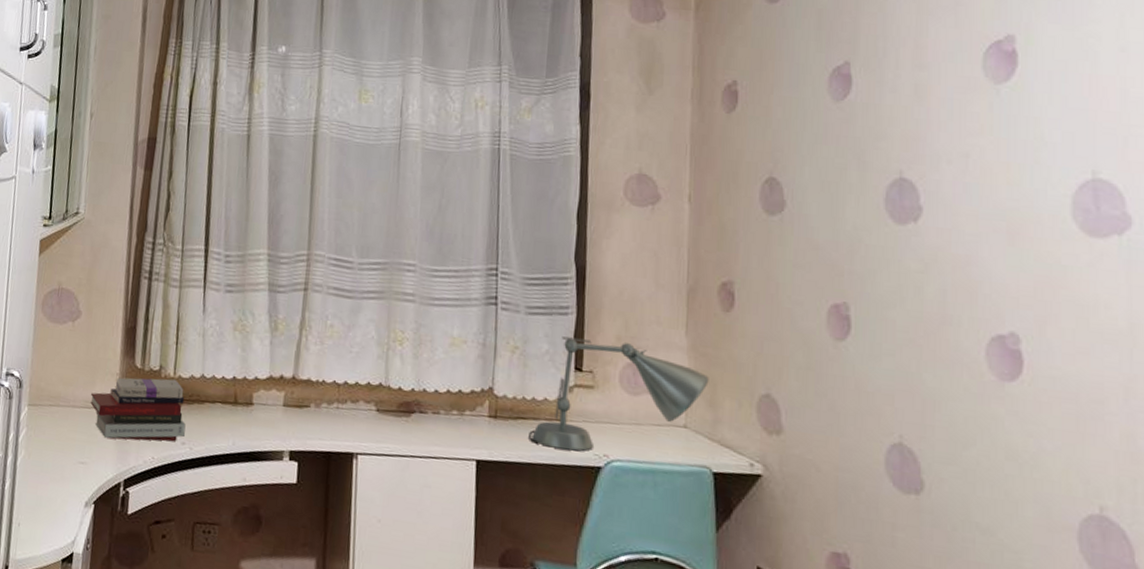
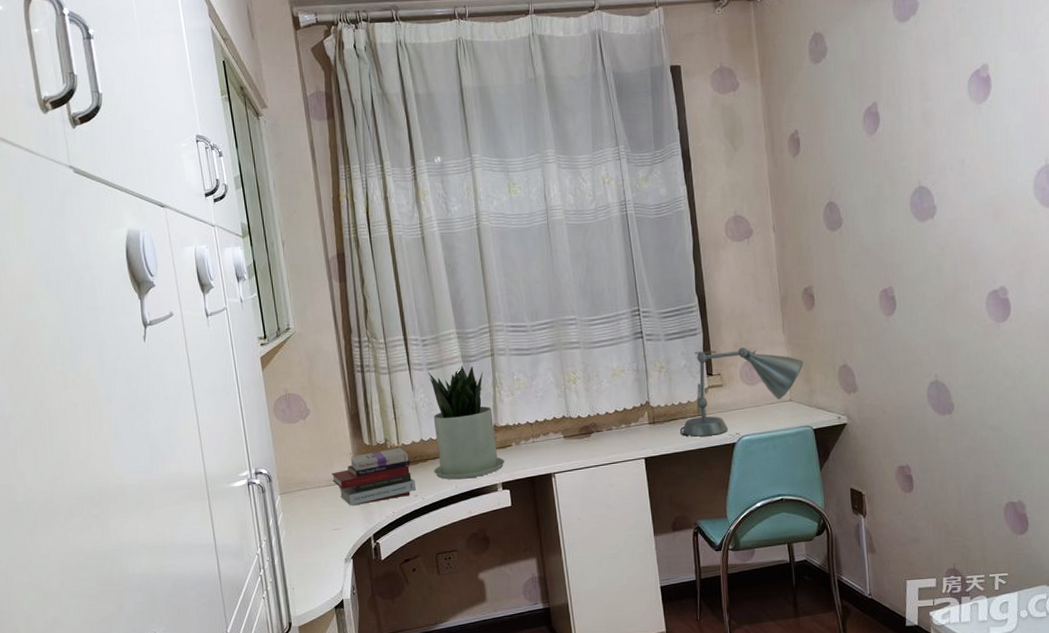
planter: none [210,294,299,437] -> present [428,365,505,480]

